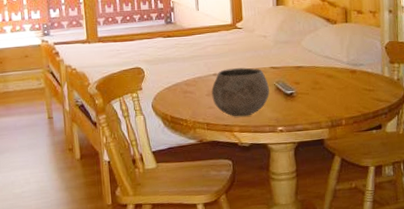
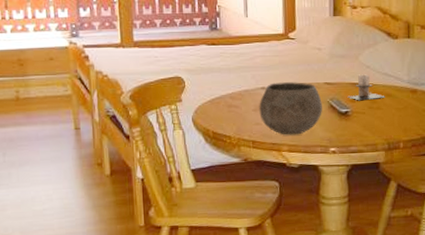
candle: none [292,58,327,83] -> present [347,74,385,101]

